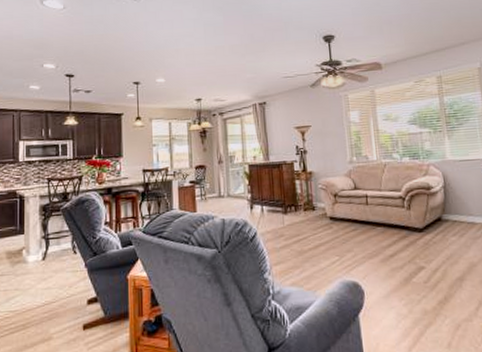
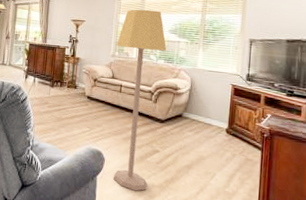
lamp: none [352,101,420,323] -> present [112,9,167,191]

